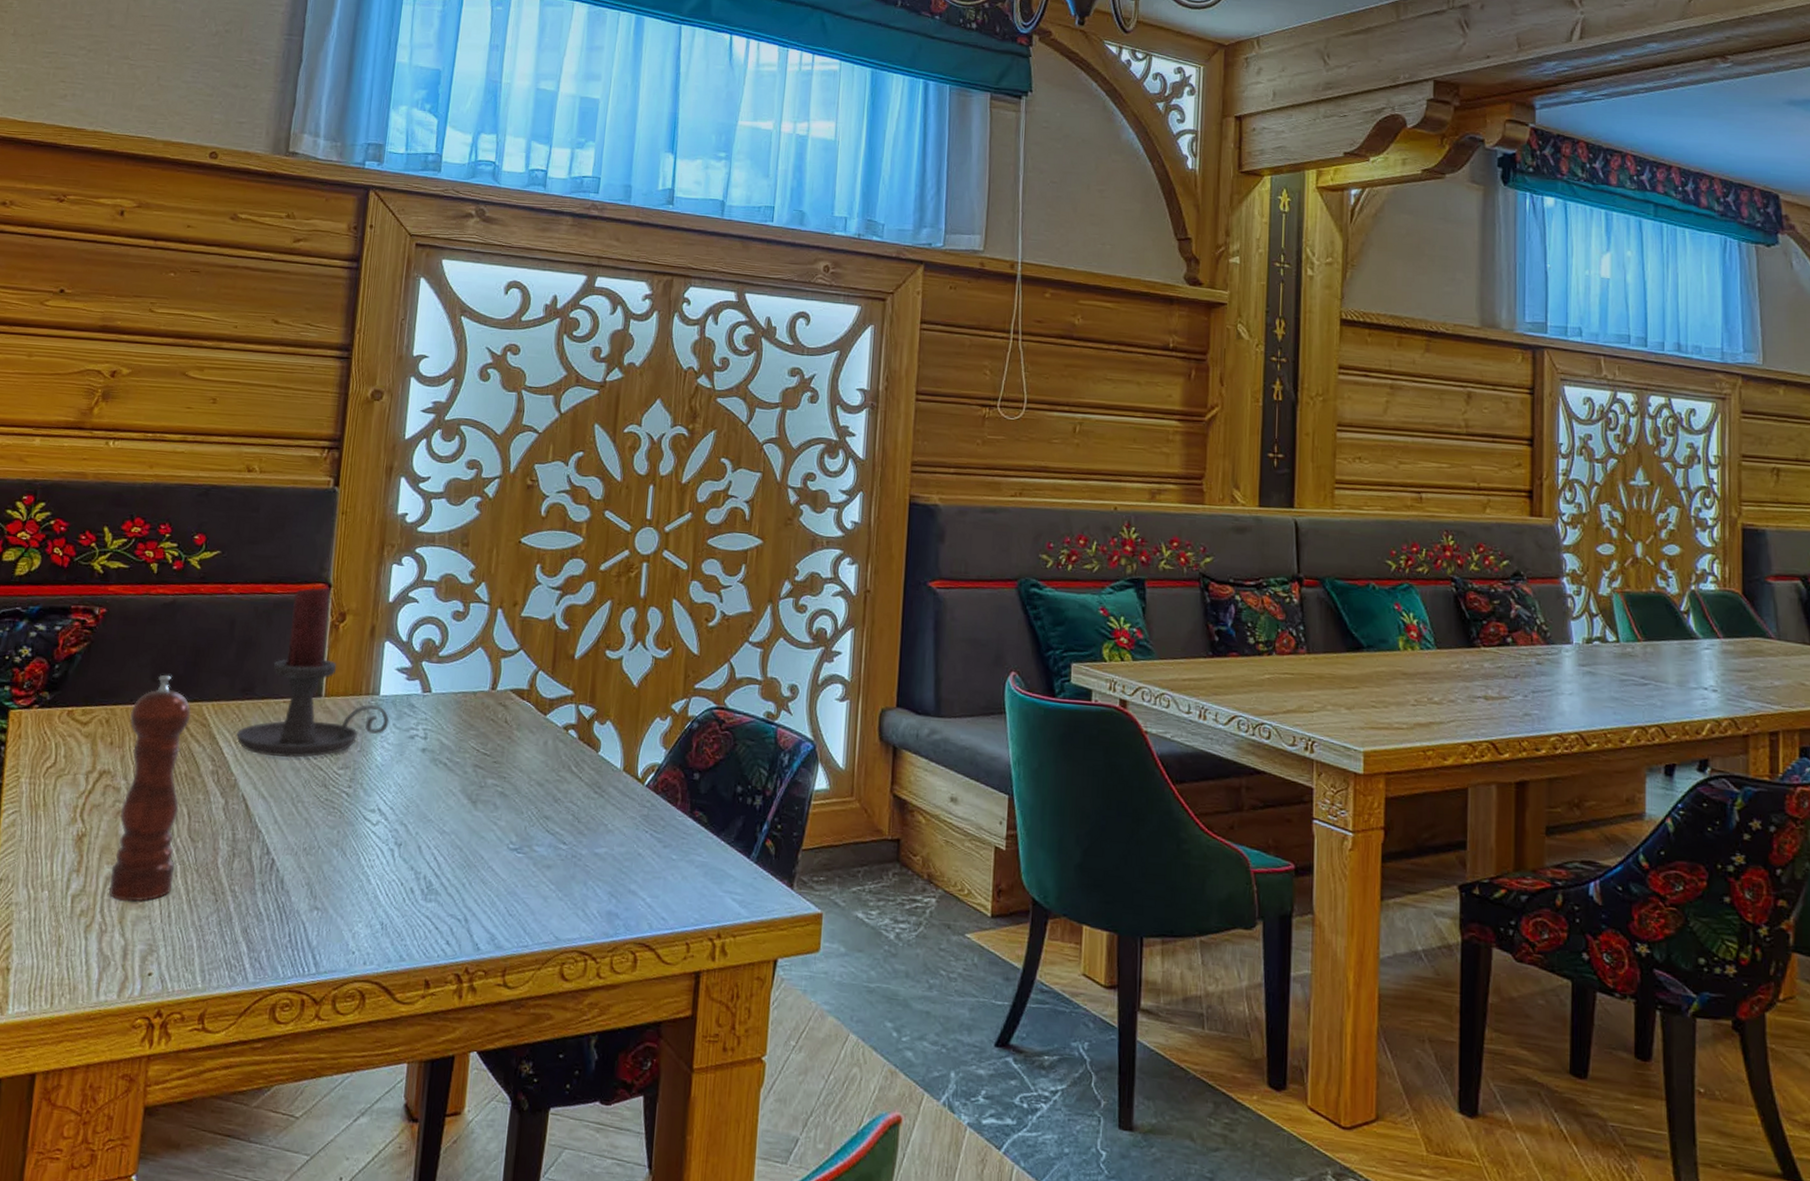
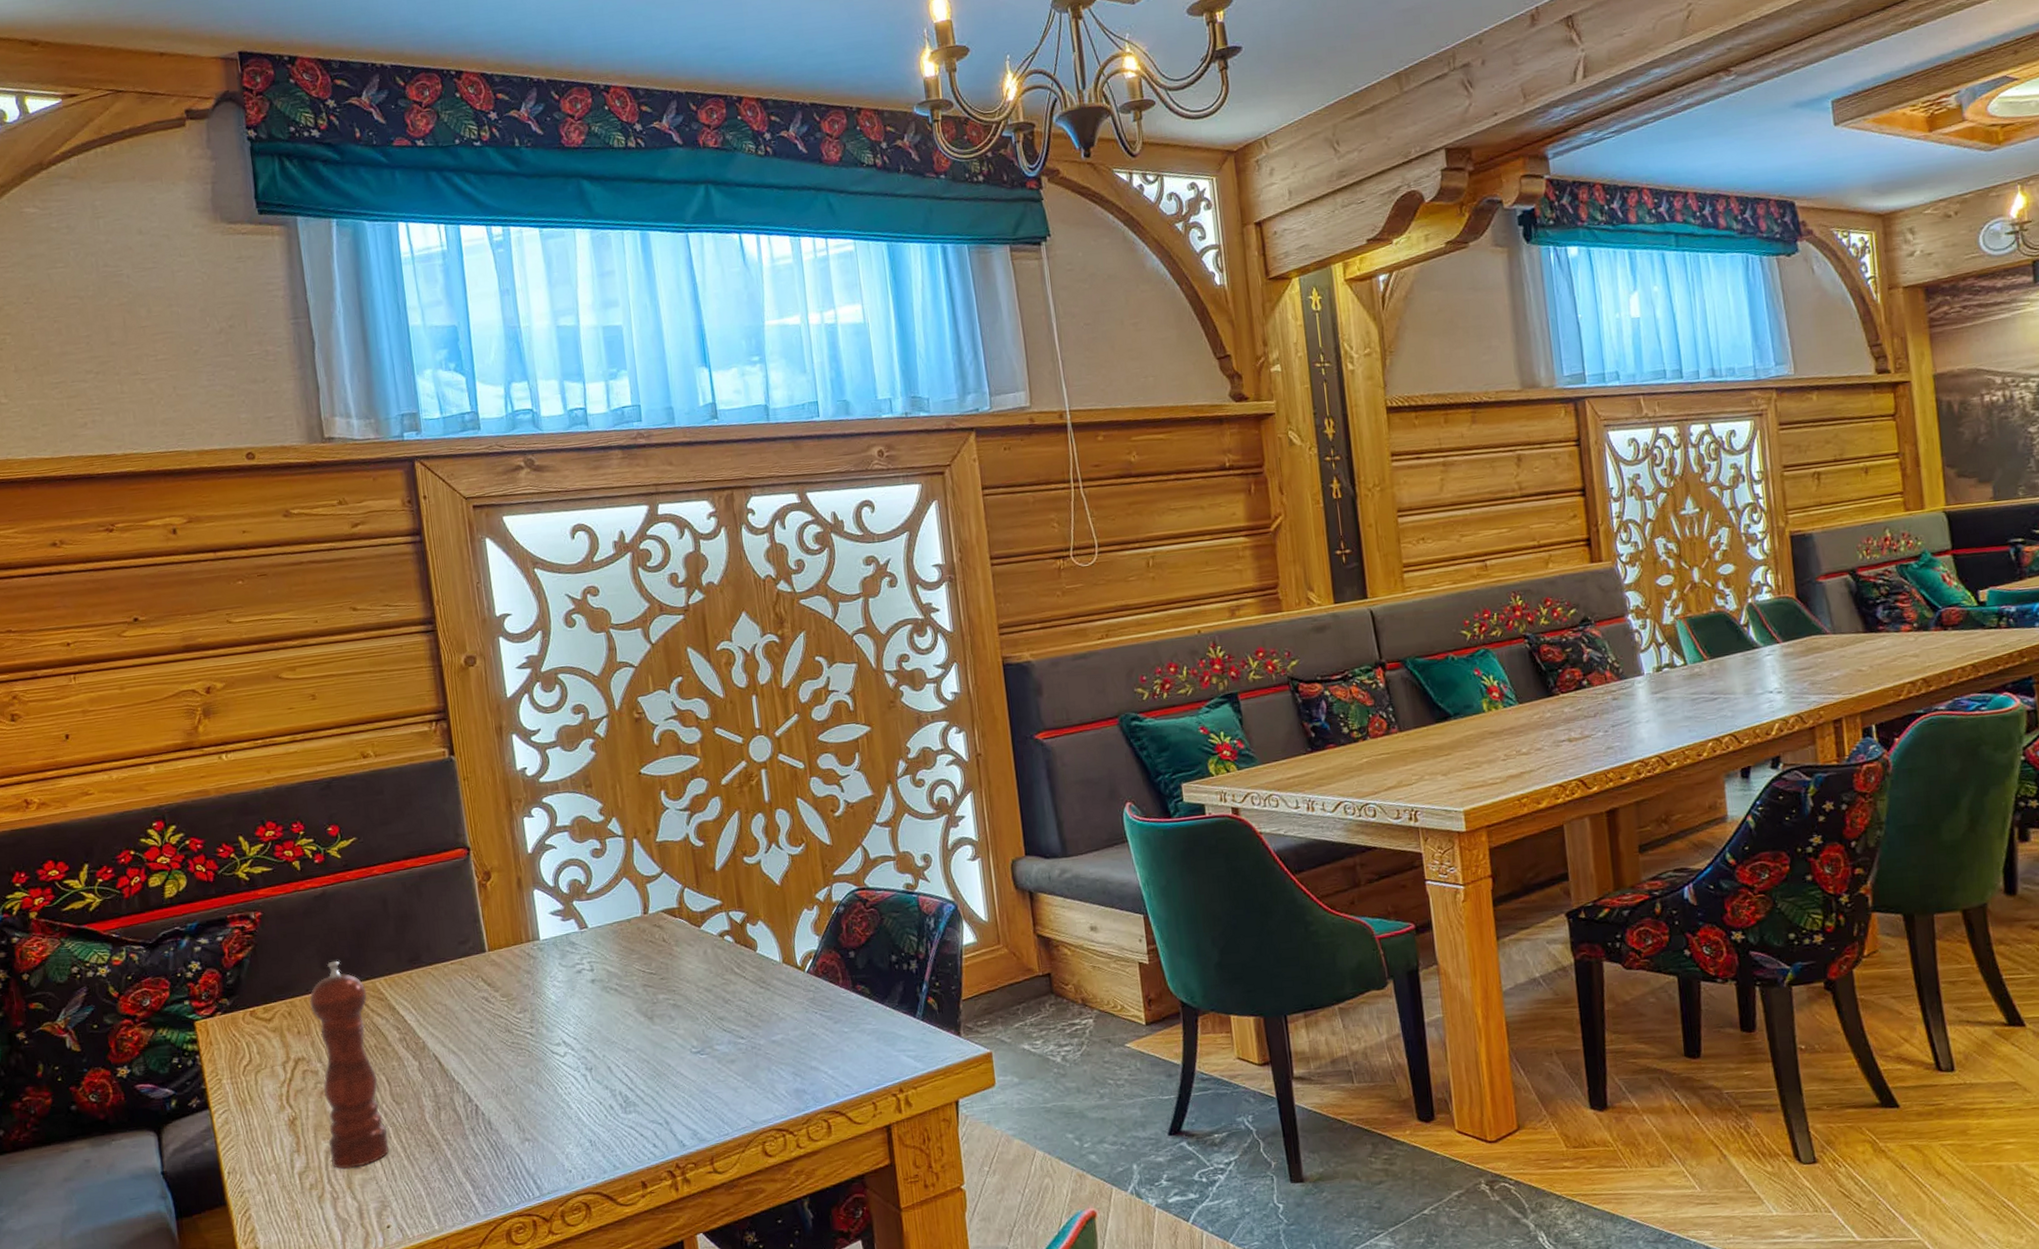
candle holder: present [236,586,390,758] -> none [414,852,555,1016]

